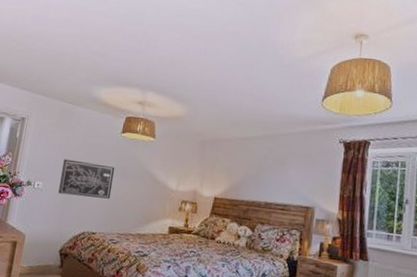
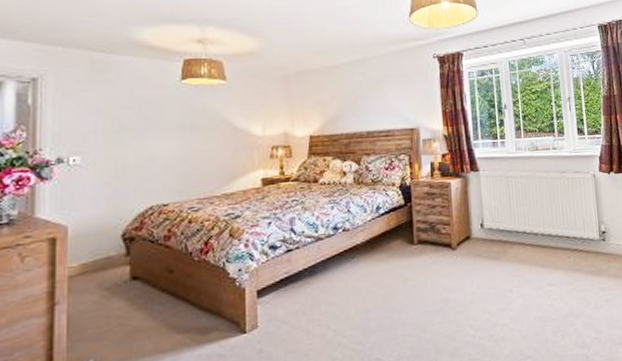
wall art: present [58,159,115,199] -> none [106,121,181,167]

